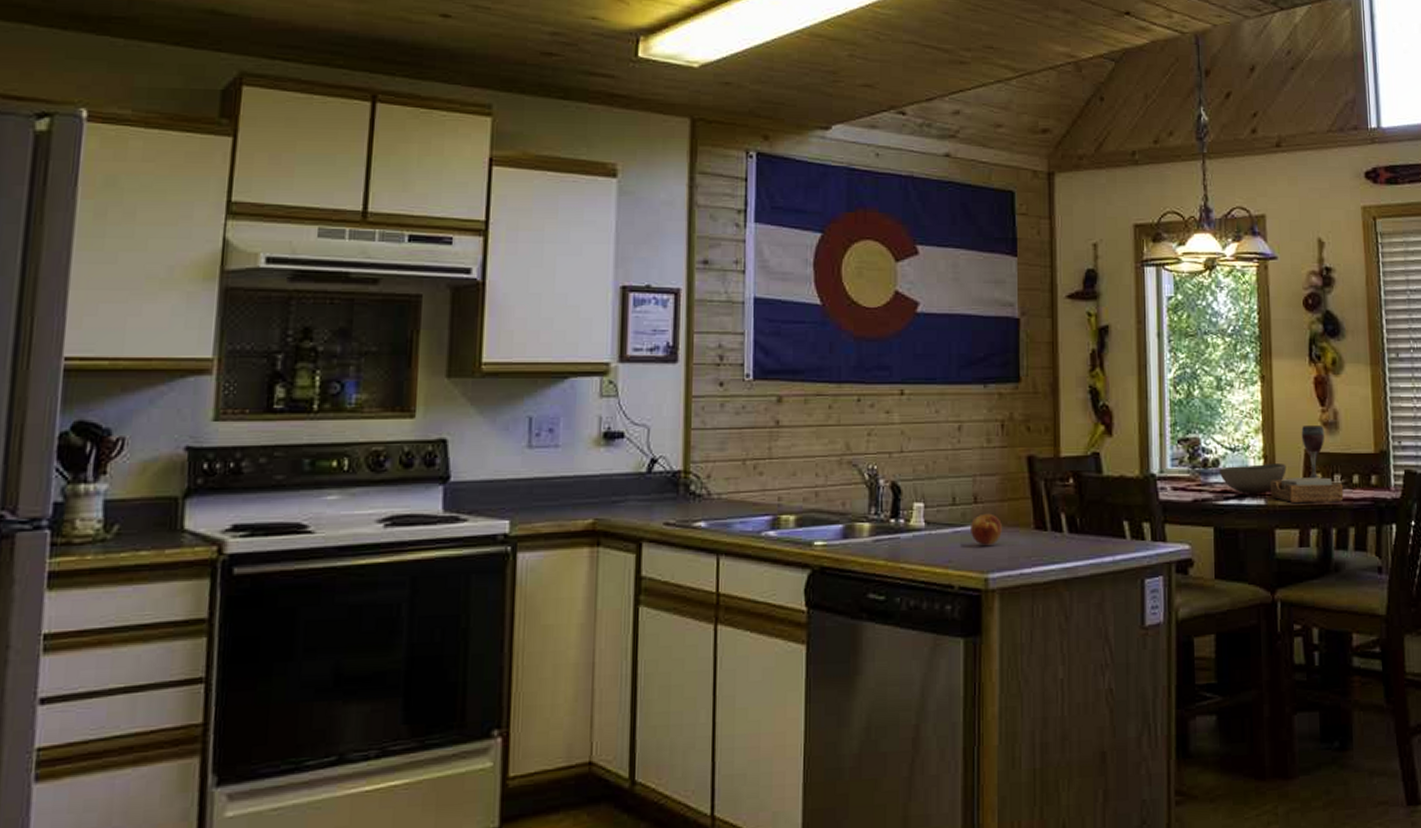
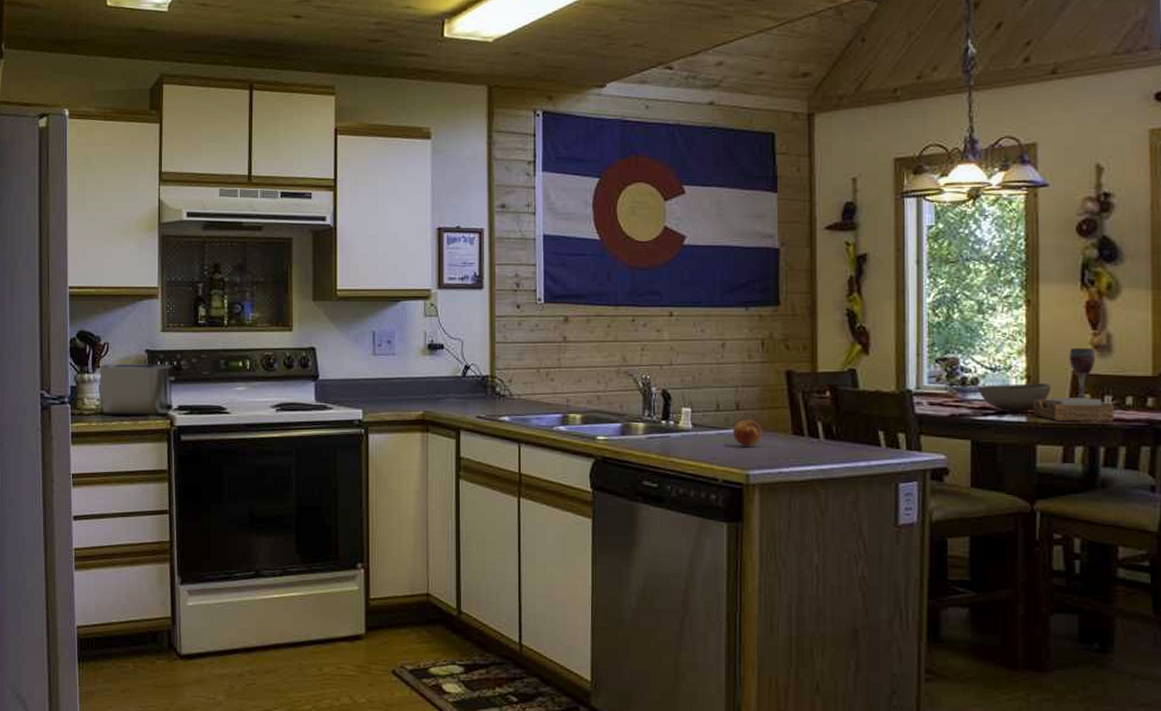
toaster: none [100,466,231,545] -> present [99,364,175,417]

